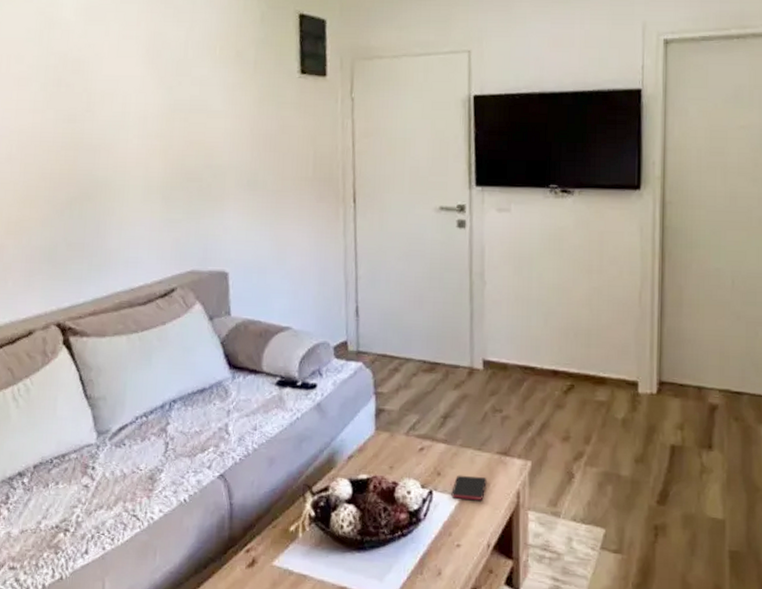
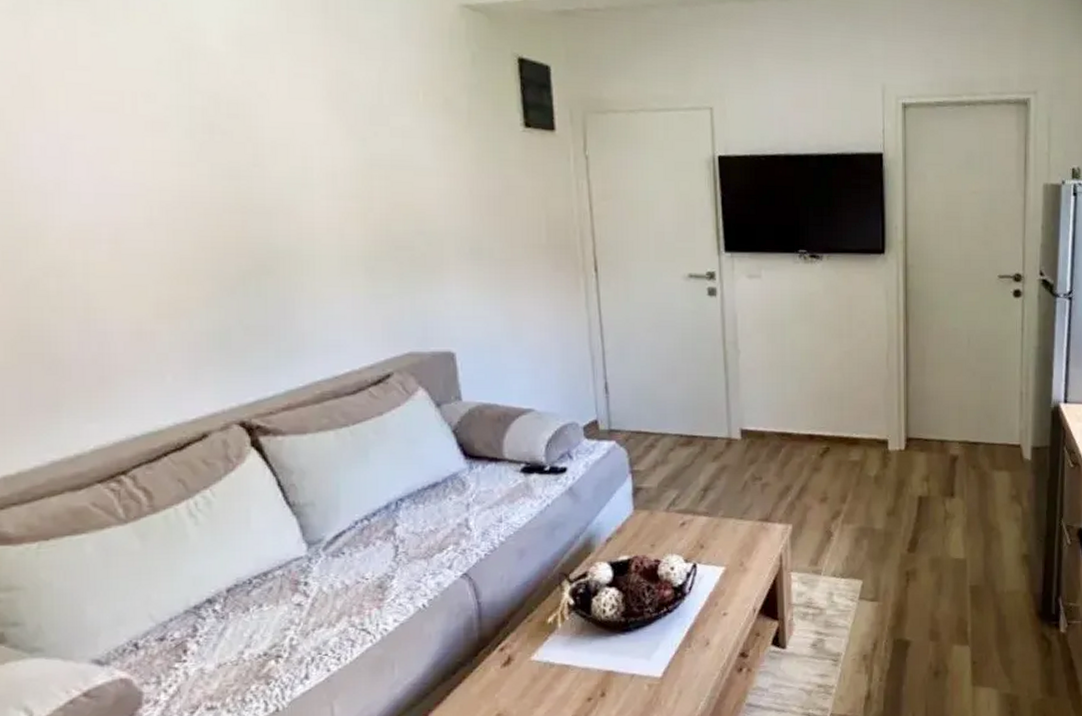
smartphone: present [451,475,487,500] -> none [715,544,750,569]

